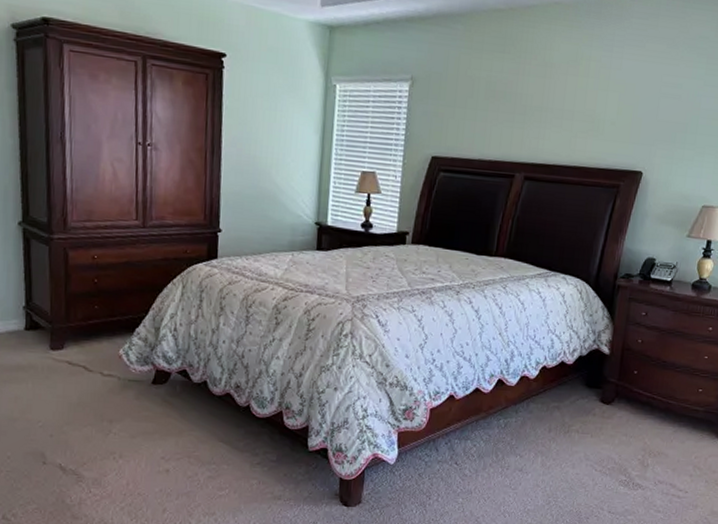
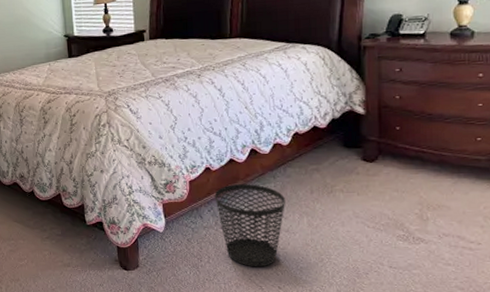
wastebasket: none [454,416,524,508] -> present [214,184,285,267]

